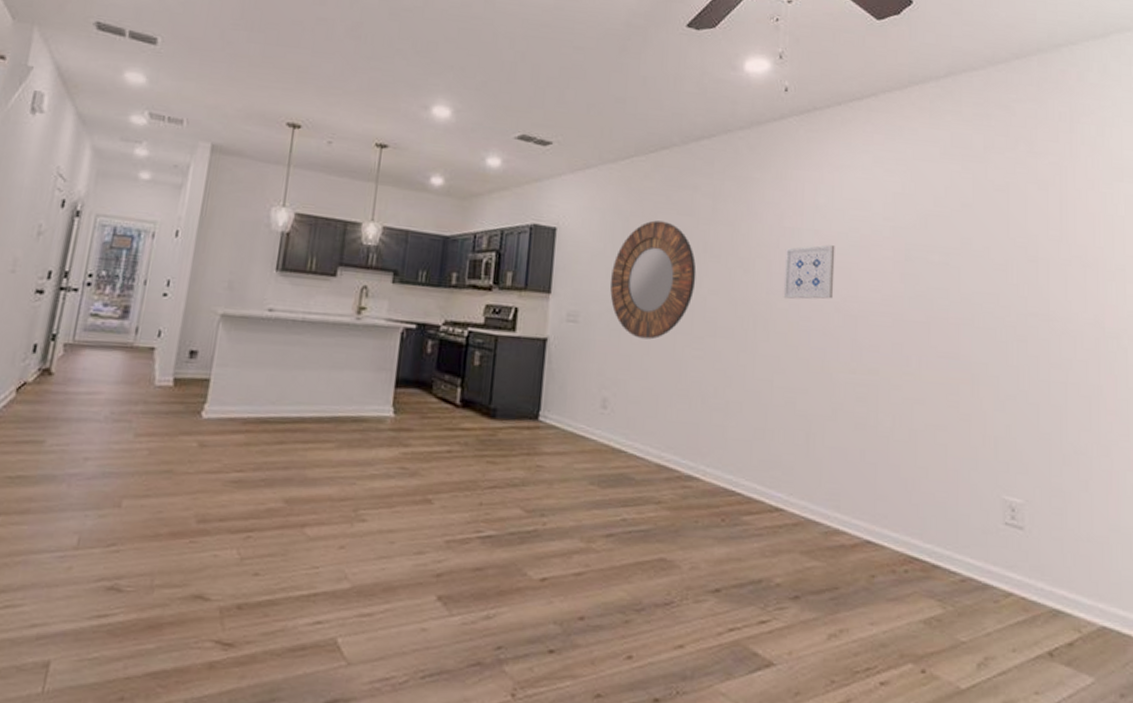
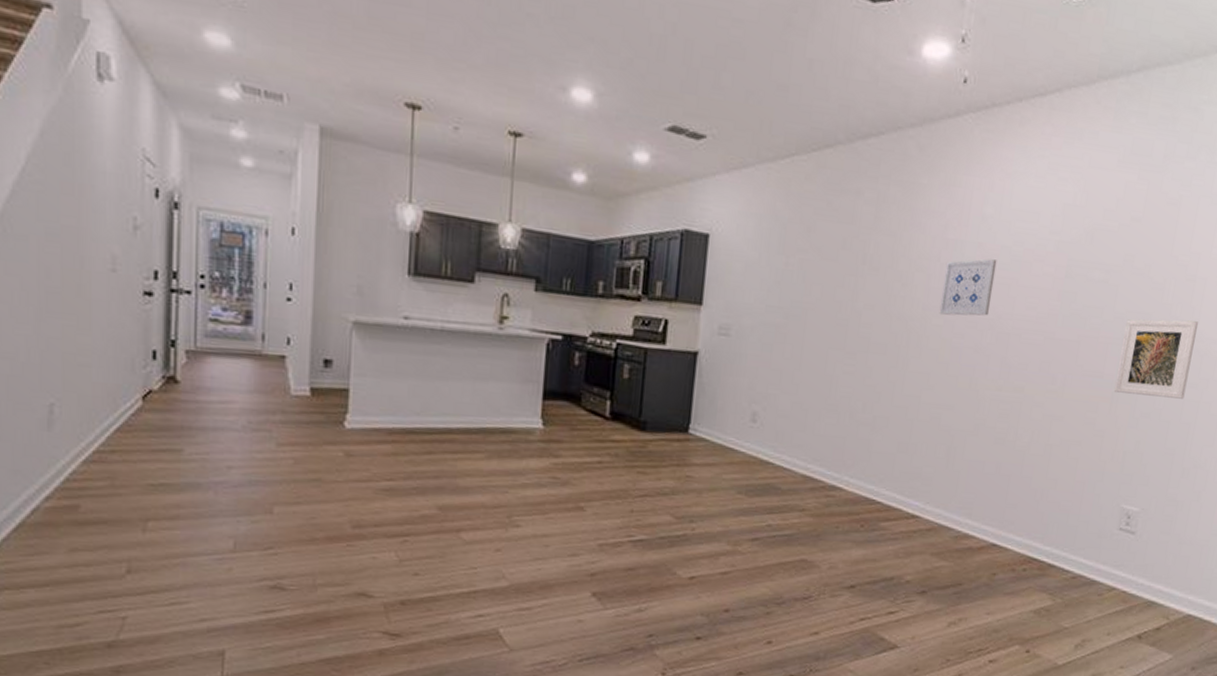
home mirror: present [610,220,697,340] -> none [763,228,854,355]
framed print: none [973,300,1049,380] -> present [1113,319,1198,399]

